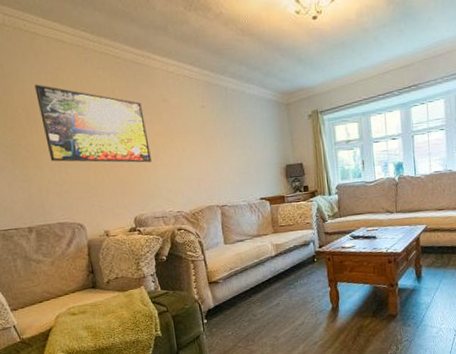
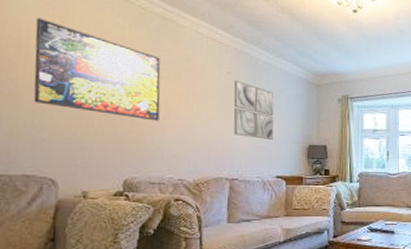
wall art: none [209,112,253,166] -> present [233,80,274,140]

